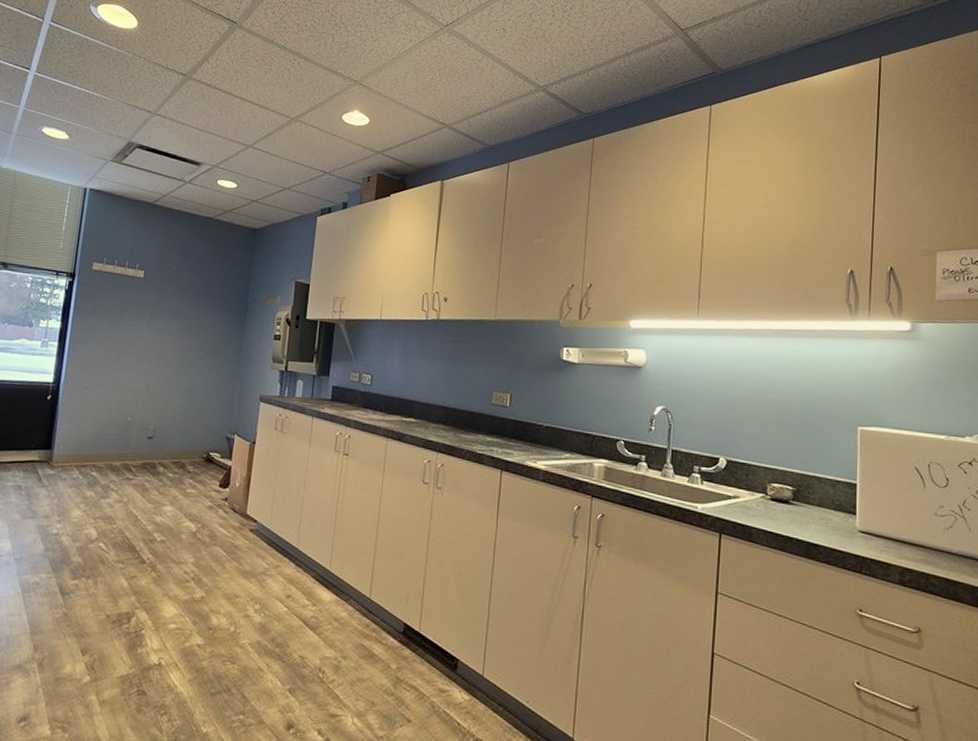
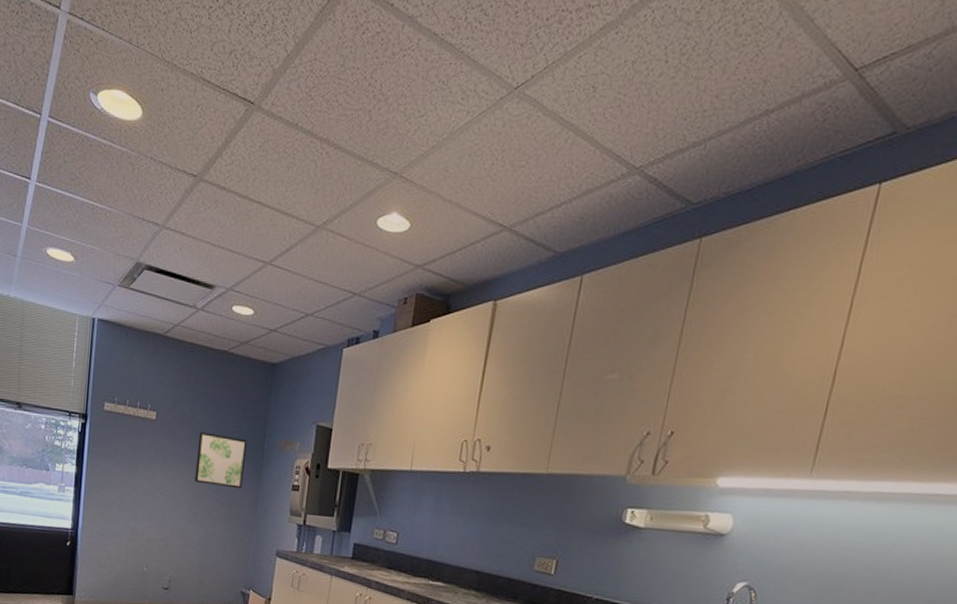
wall art: none [181,288,232,340] -> present [195,432,248,489]

